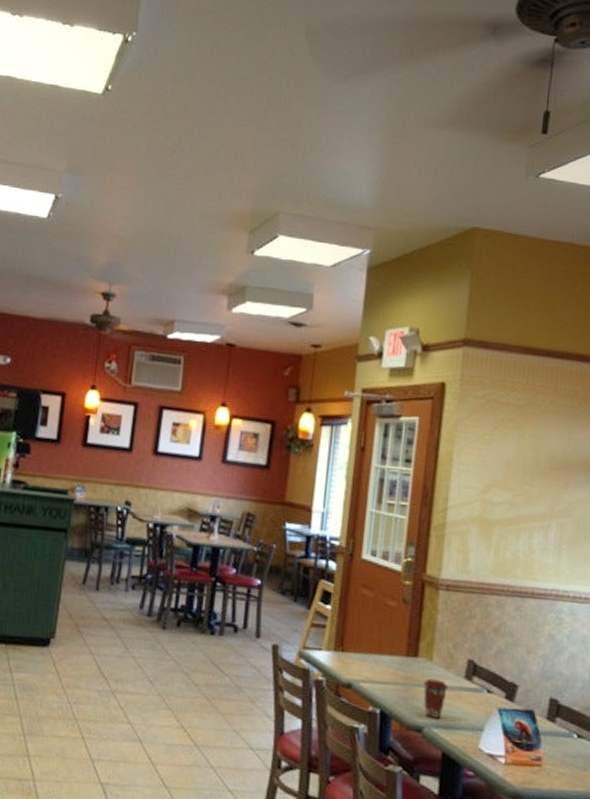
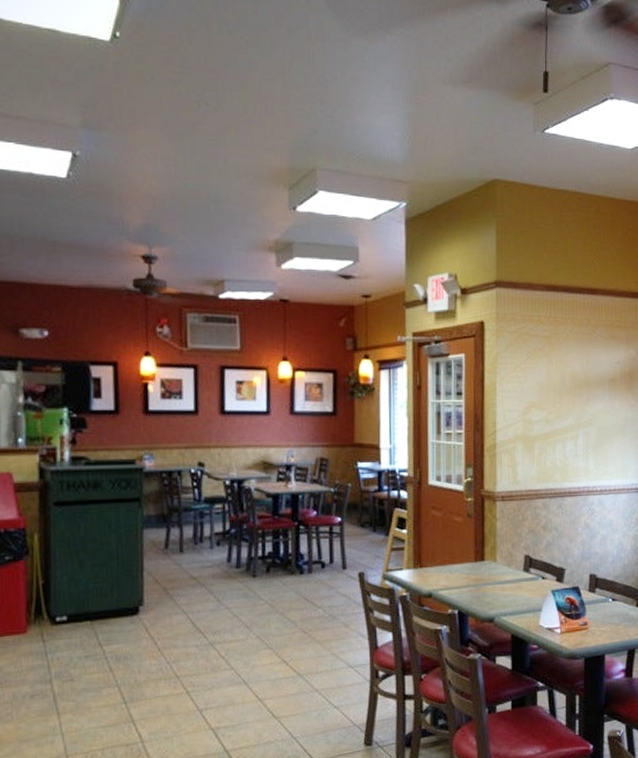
coffee cup: present [423,678,448,719] -> none [491,576,511,608]

